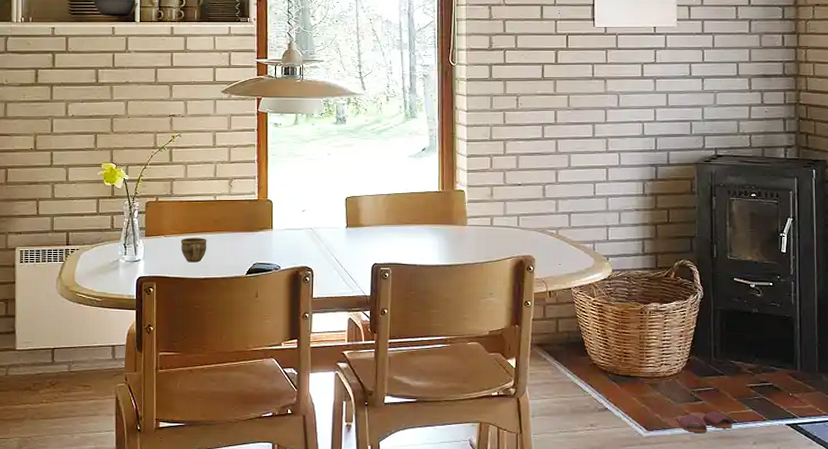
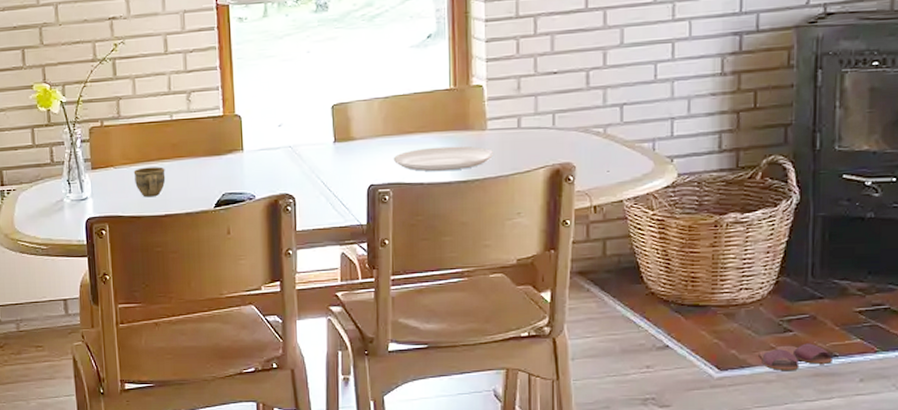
plate: none [393,236,472,257] -> present [393,146,494,172]

